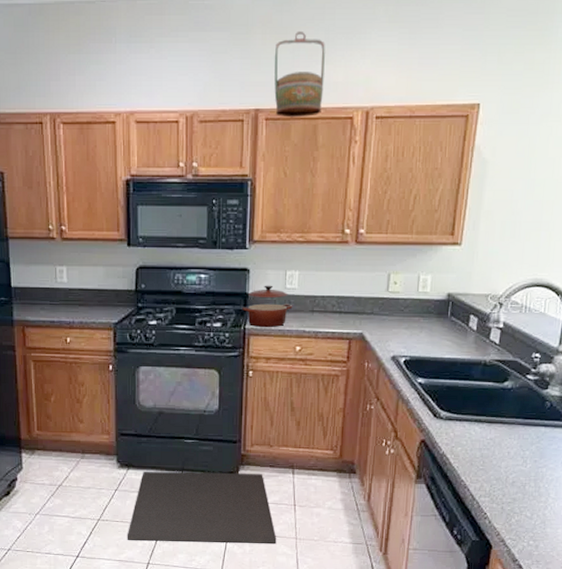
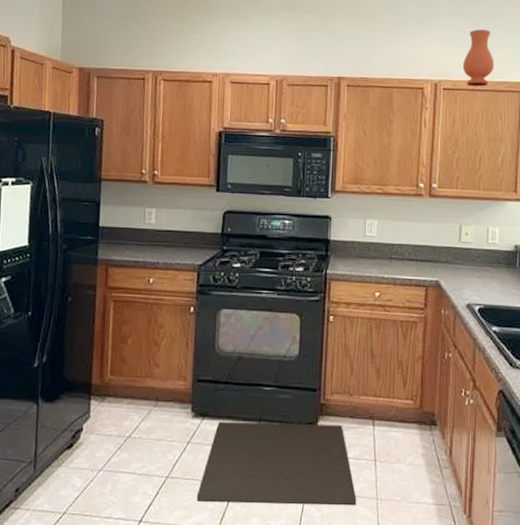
saucepan: present [242,285,293,328] -> none [324,232,372,274]
decorative basket: present [274,30,325,118] -> none [354,16,398,86]
vase: none [399,40,438,113] -> present [462,29,494,87]

